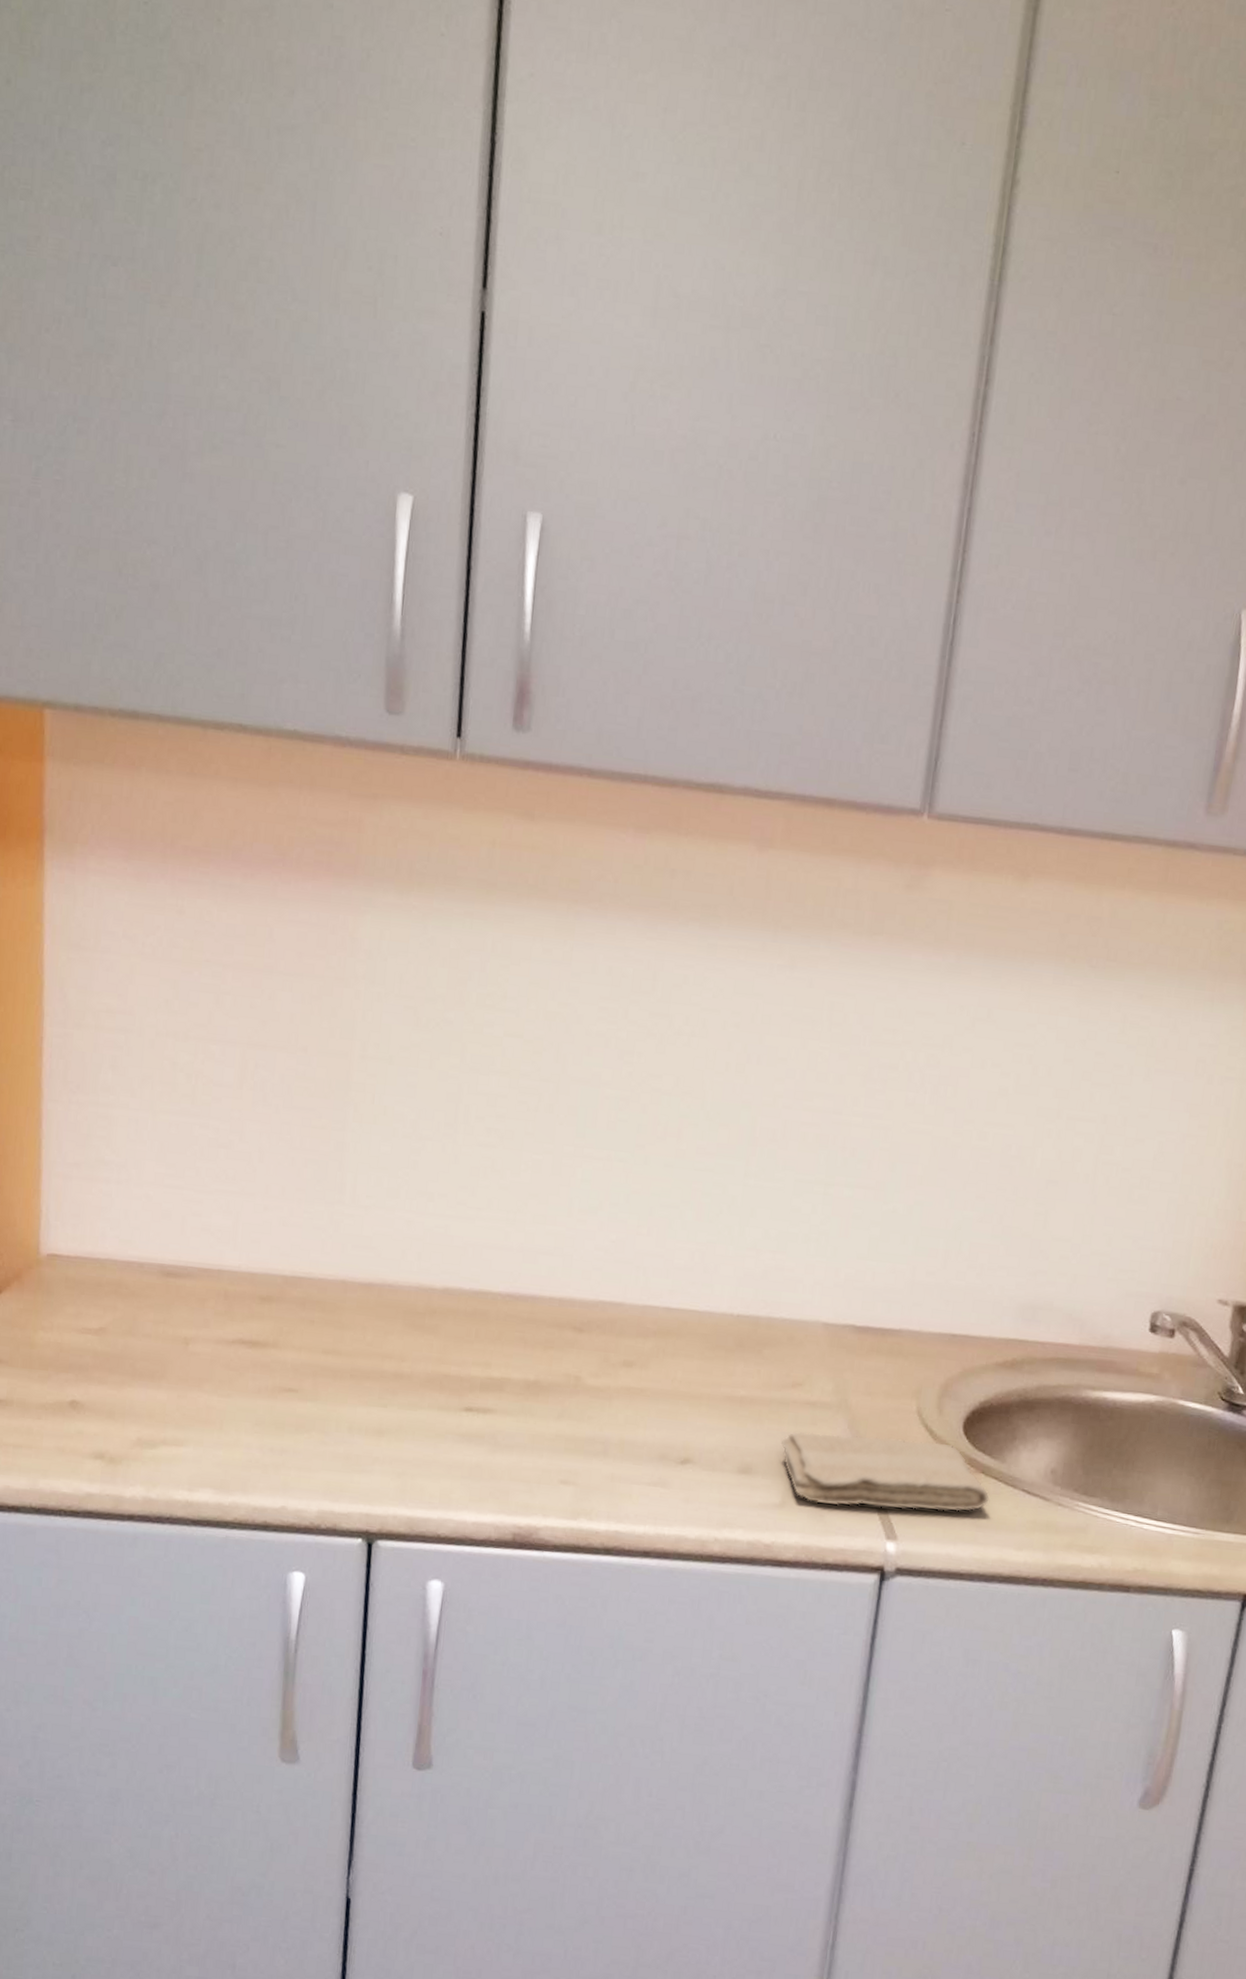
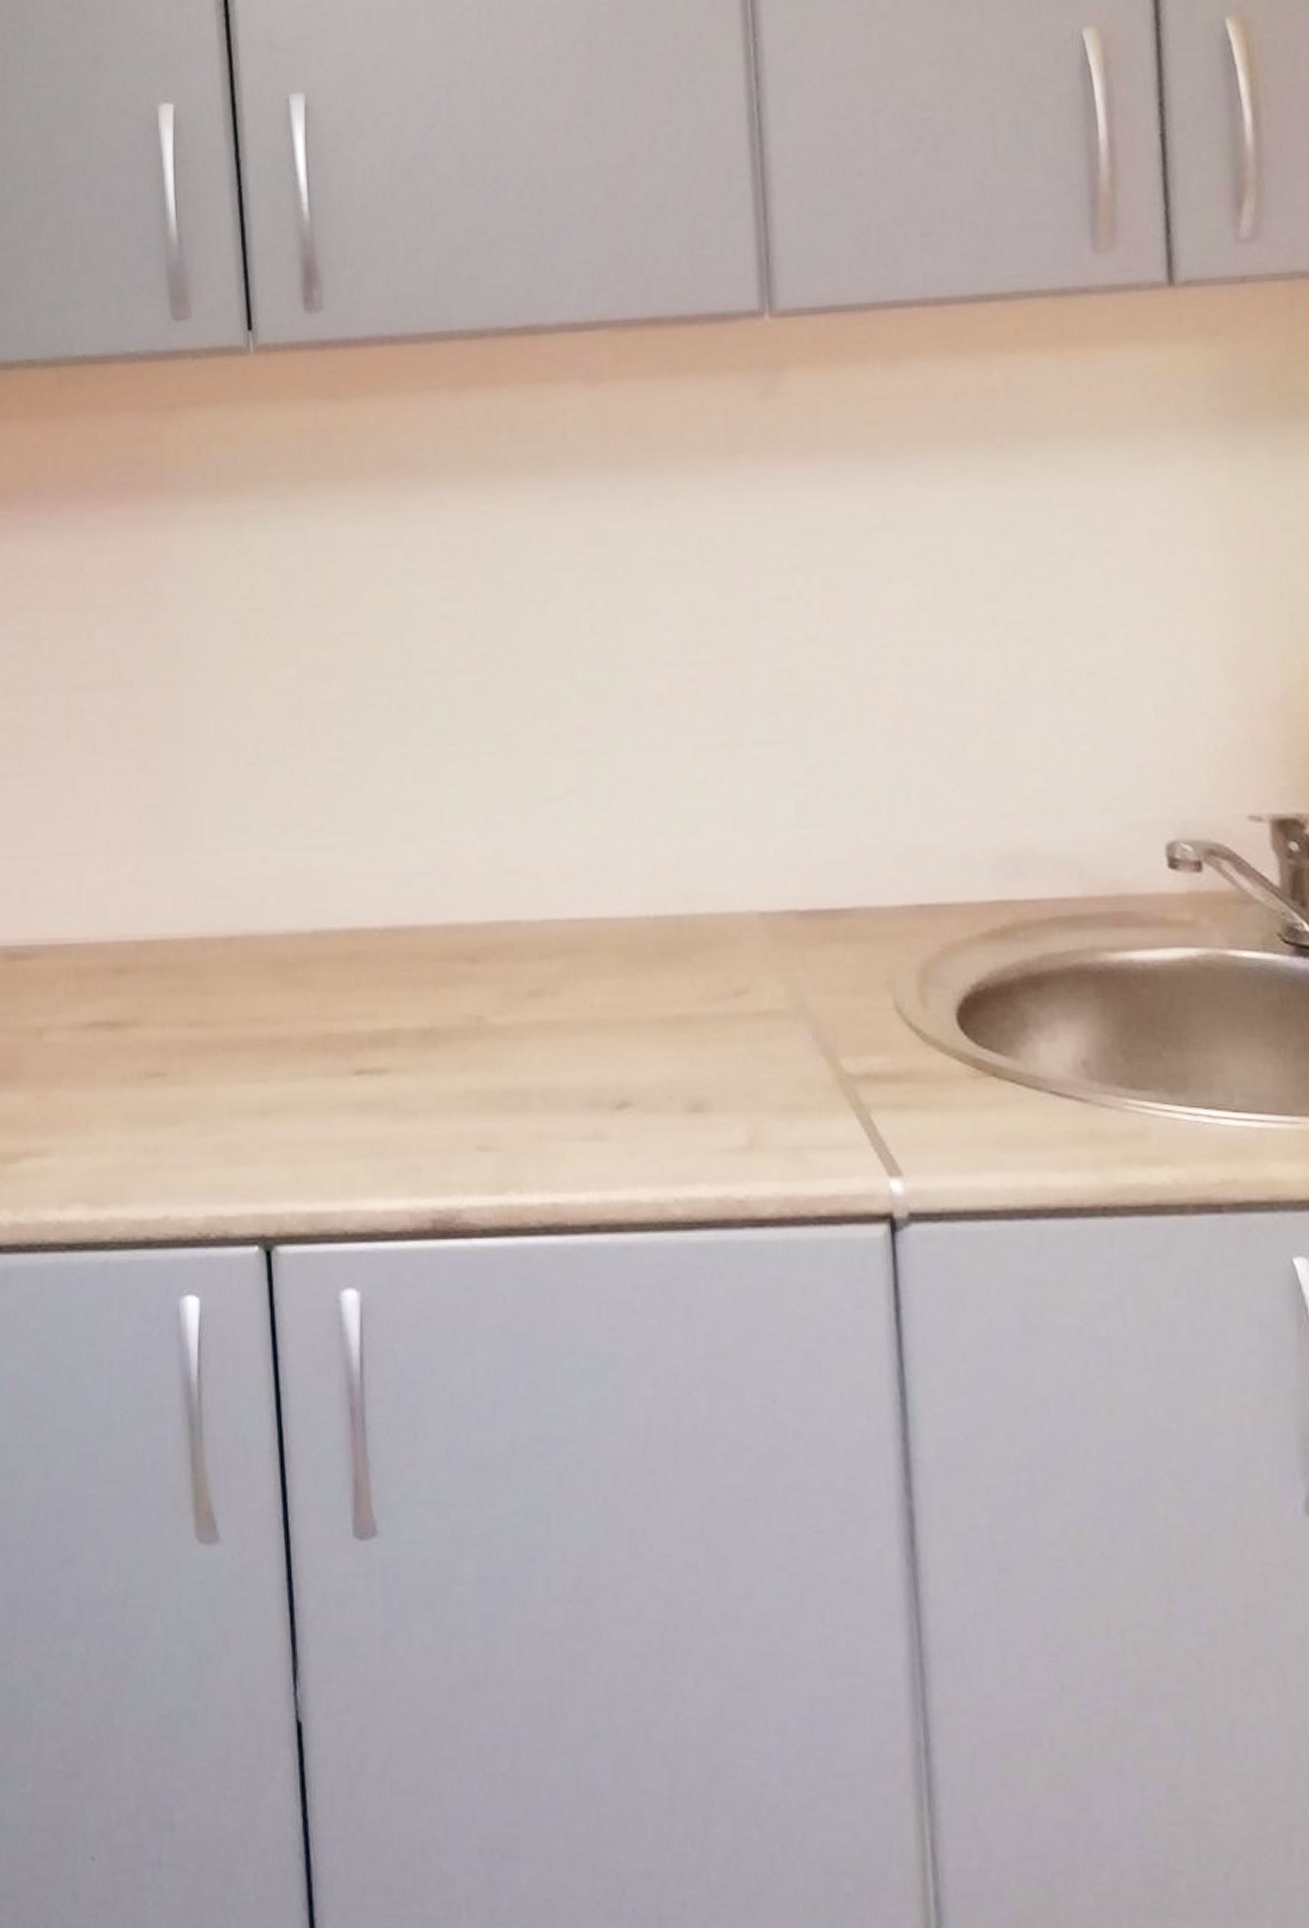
washcloth: present [780,1432,989,1512] -> none [733,1043,1010,1140]

